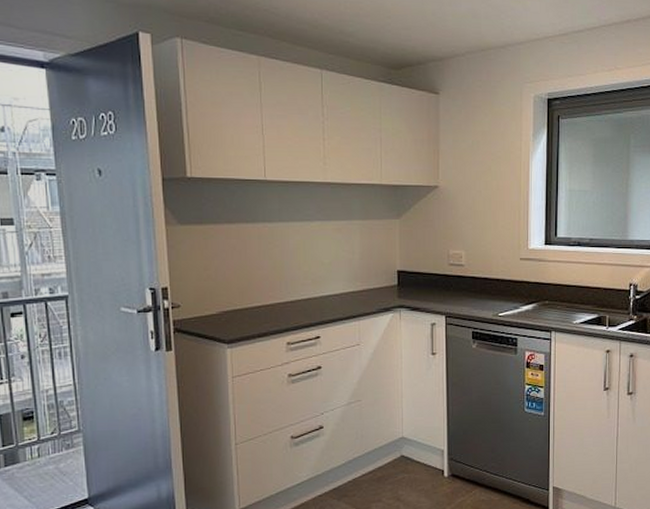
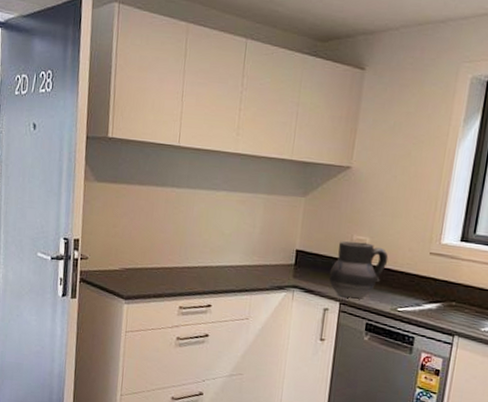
ceramic jug: none [432,256,484,310] -> present [329,240,389,299]

